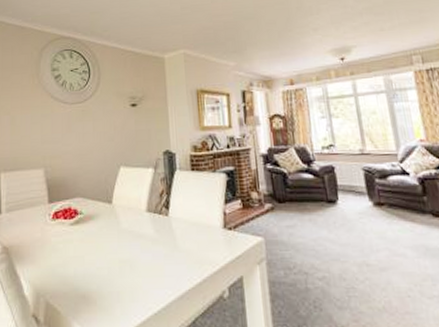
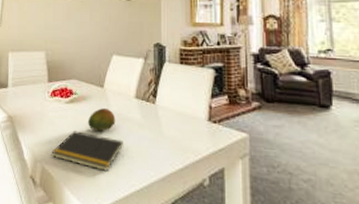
notepad: none [56,254,137,297] -> present [51,130,123,171]
fruit: none [97,226,127,253] -> present [88,108,116,132]

